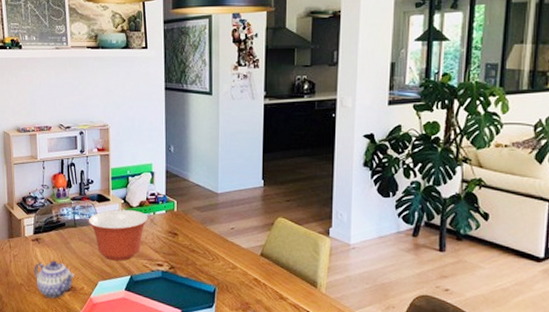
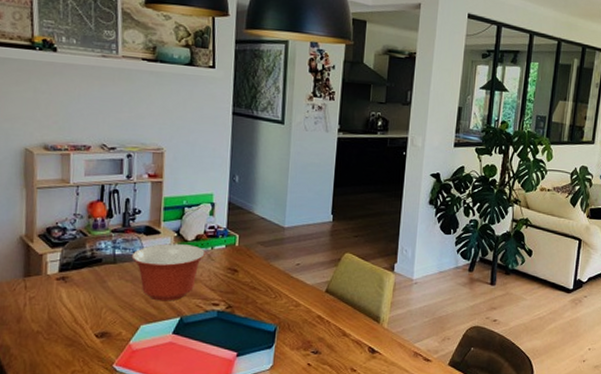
teapot: present [34,260,74,299] -> none [56,303,110,347]

